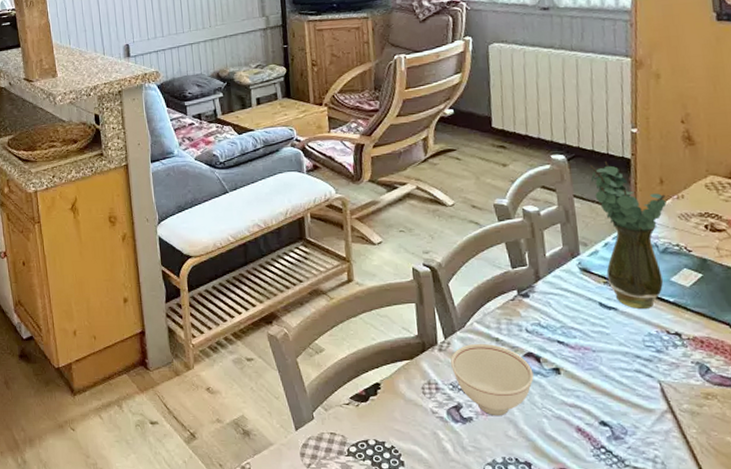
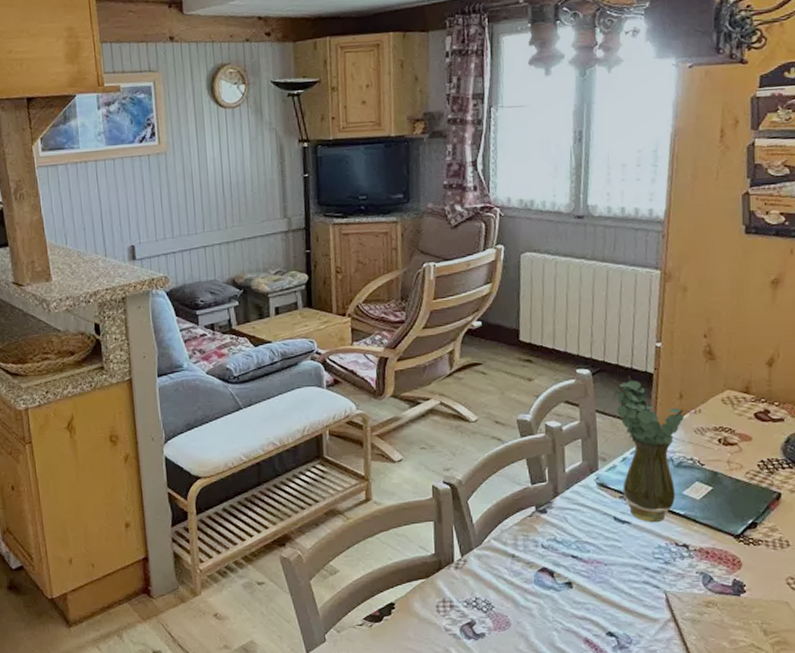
bowl: present [450,343,534,417] -> none [465,559,547,632]

